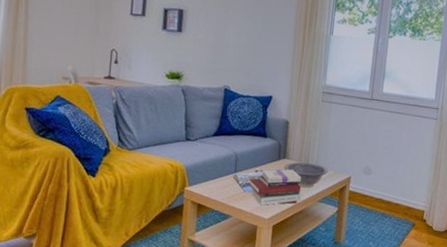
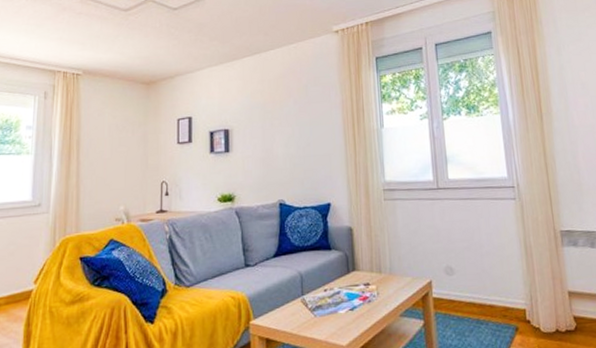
books: present [248,169,302,205] -> none [318,282,381,330]
decorative bowl: present [284,162,328,188] -> none [355,271,405,302]

